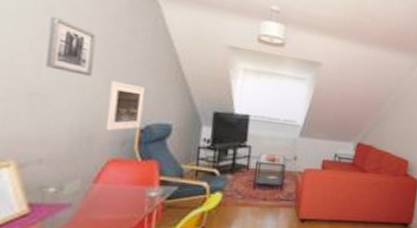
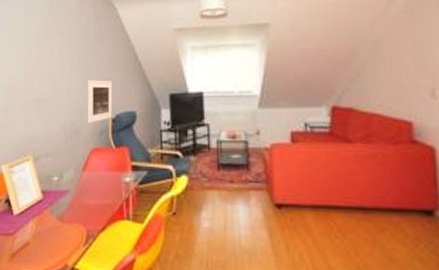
wall art: present [45,16,97,77] -> none [45,37,75,80]

